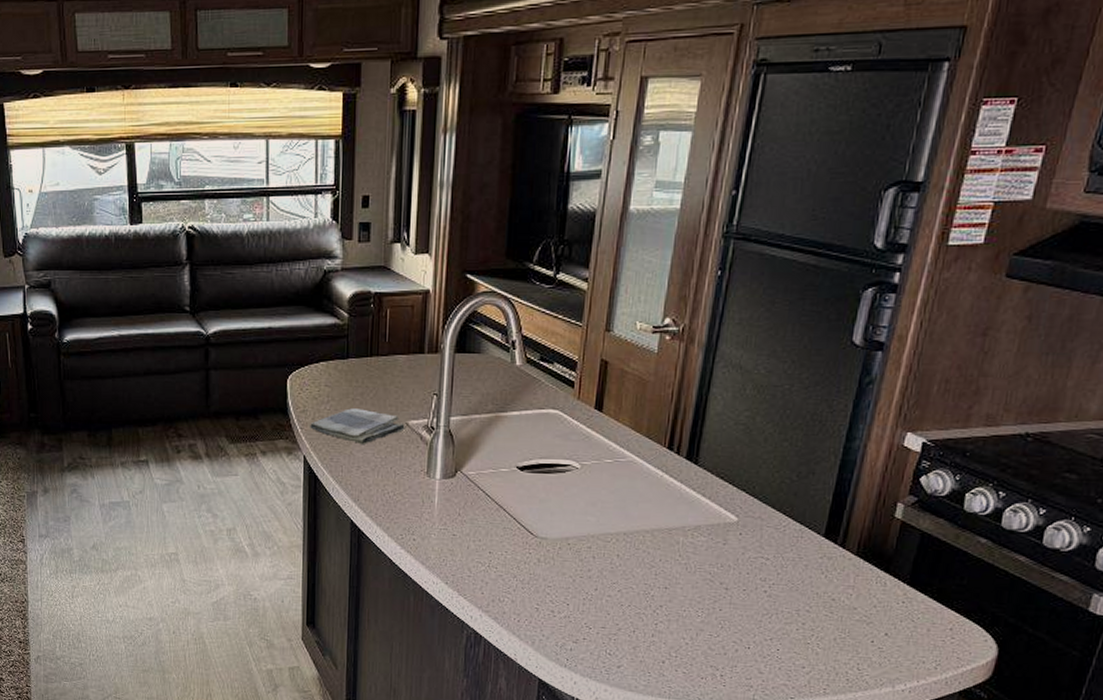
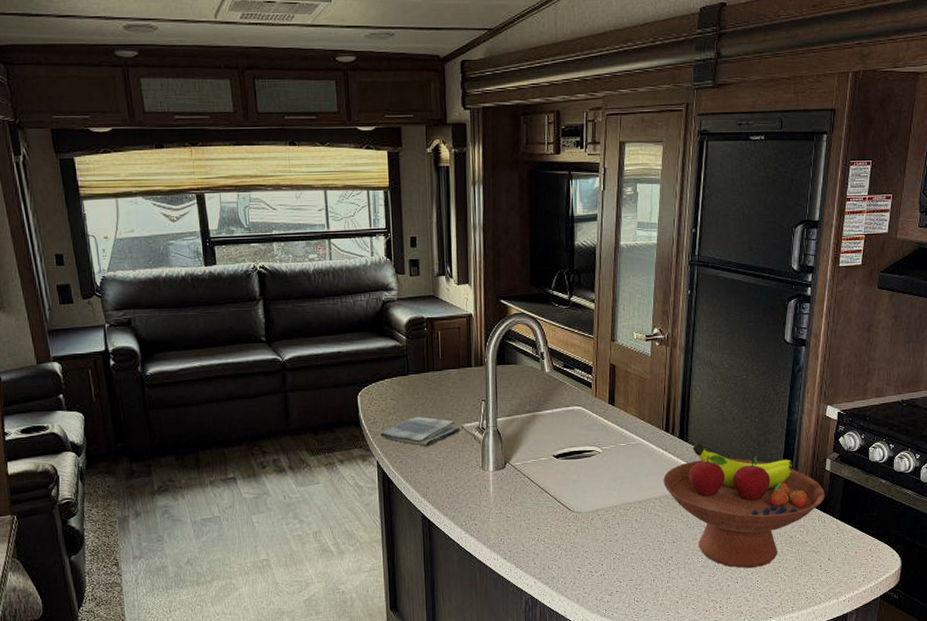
fruit bowl: none [658,465,890,633] -> present [663,442,825,569]

